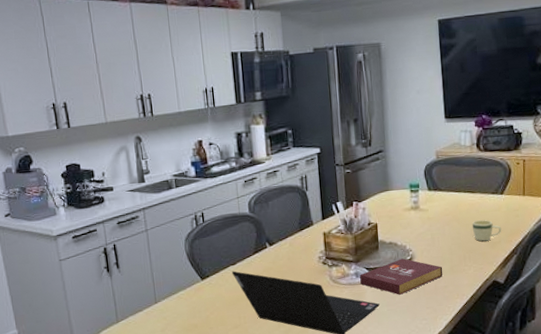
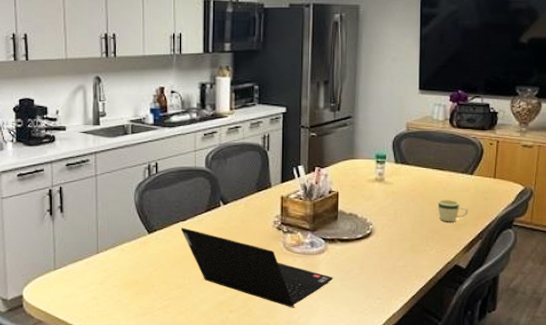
book: present [360,258,443,295] -> none [315,232,403,270]

